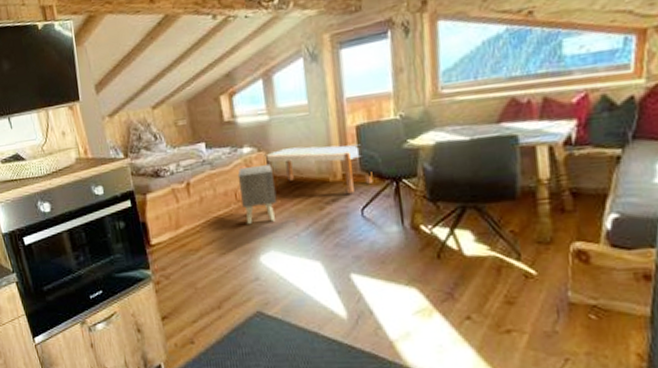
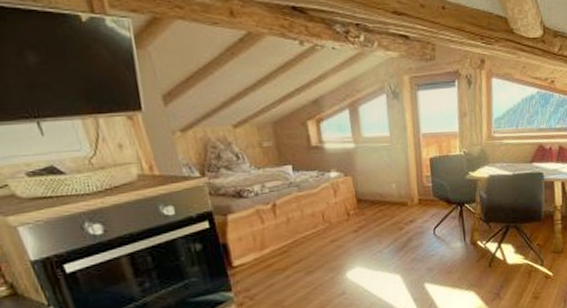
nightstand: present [237,165,278,224] -> none [325,189,363,243]
bench: present [264,144,373,194] -> none [350,174,443,216]

